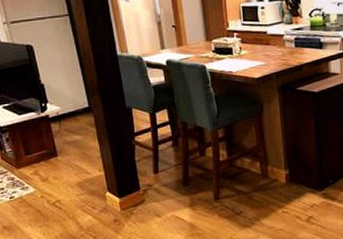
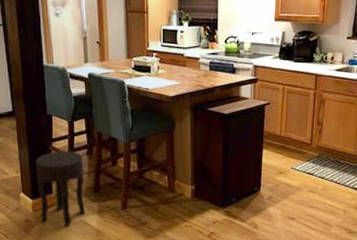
side table: none [119,144,176,223] -> present [36,151,85,227]

